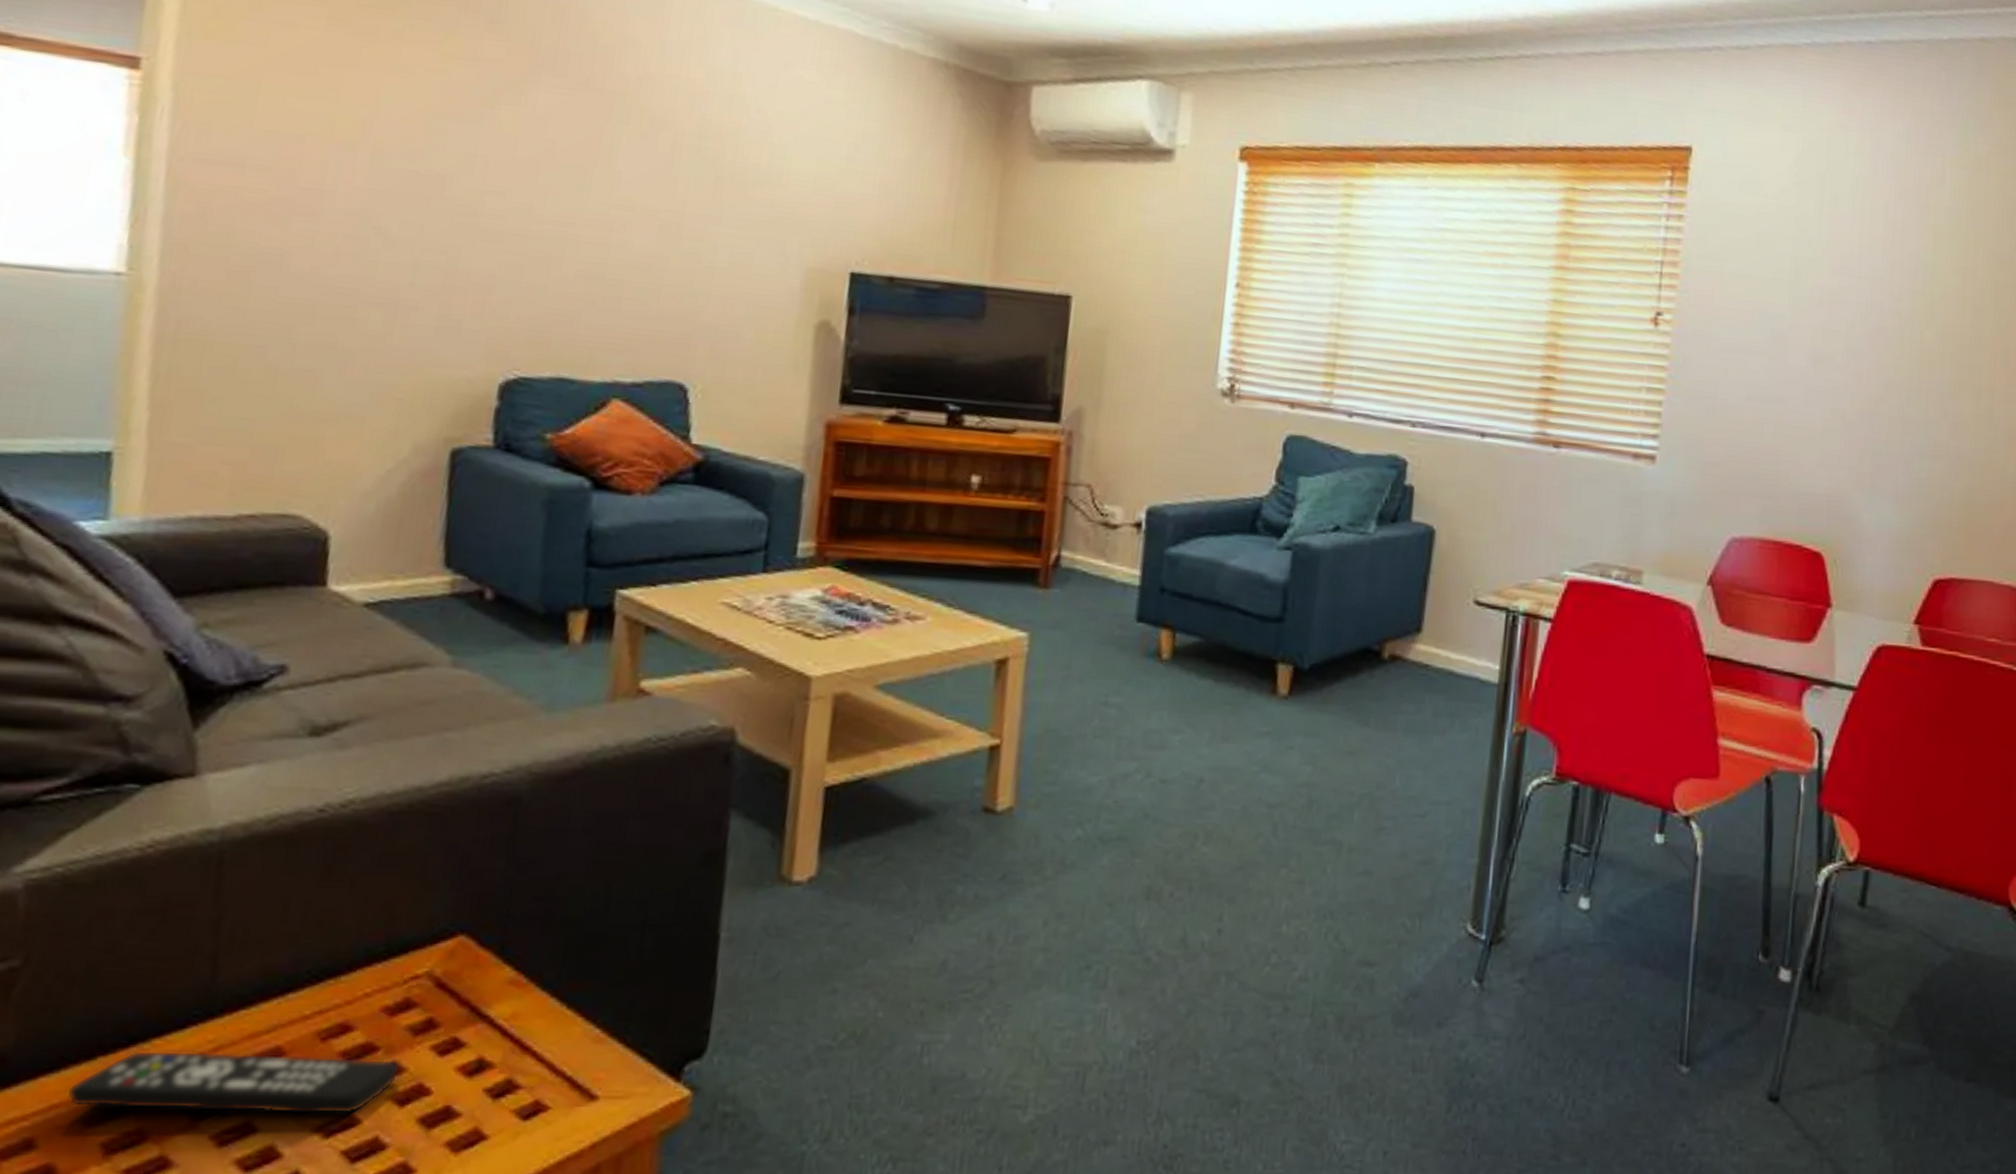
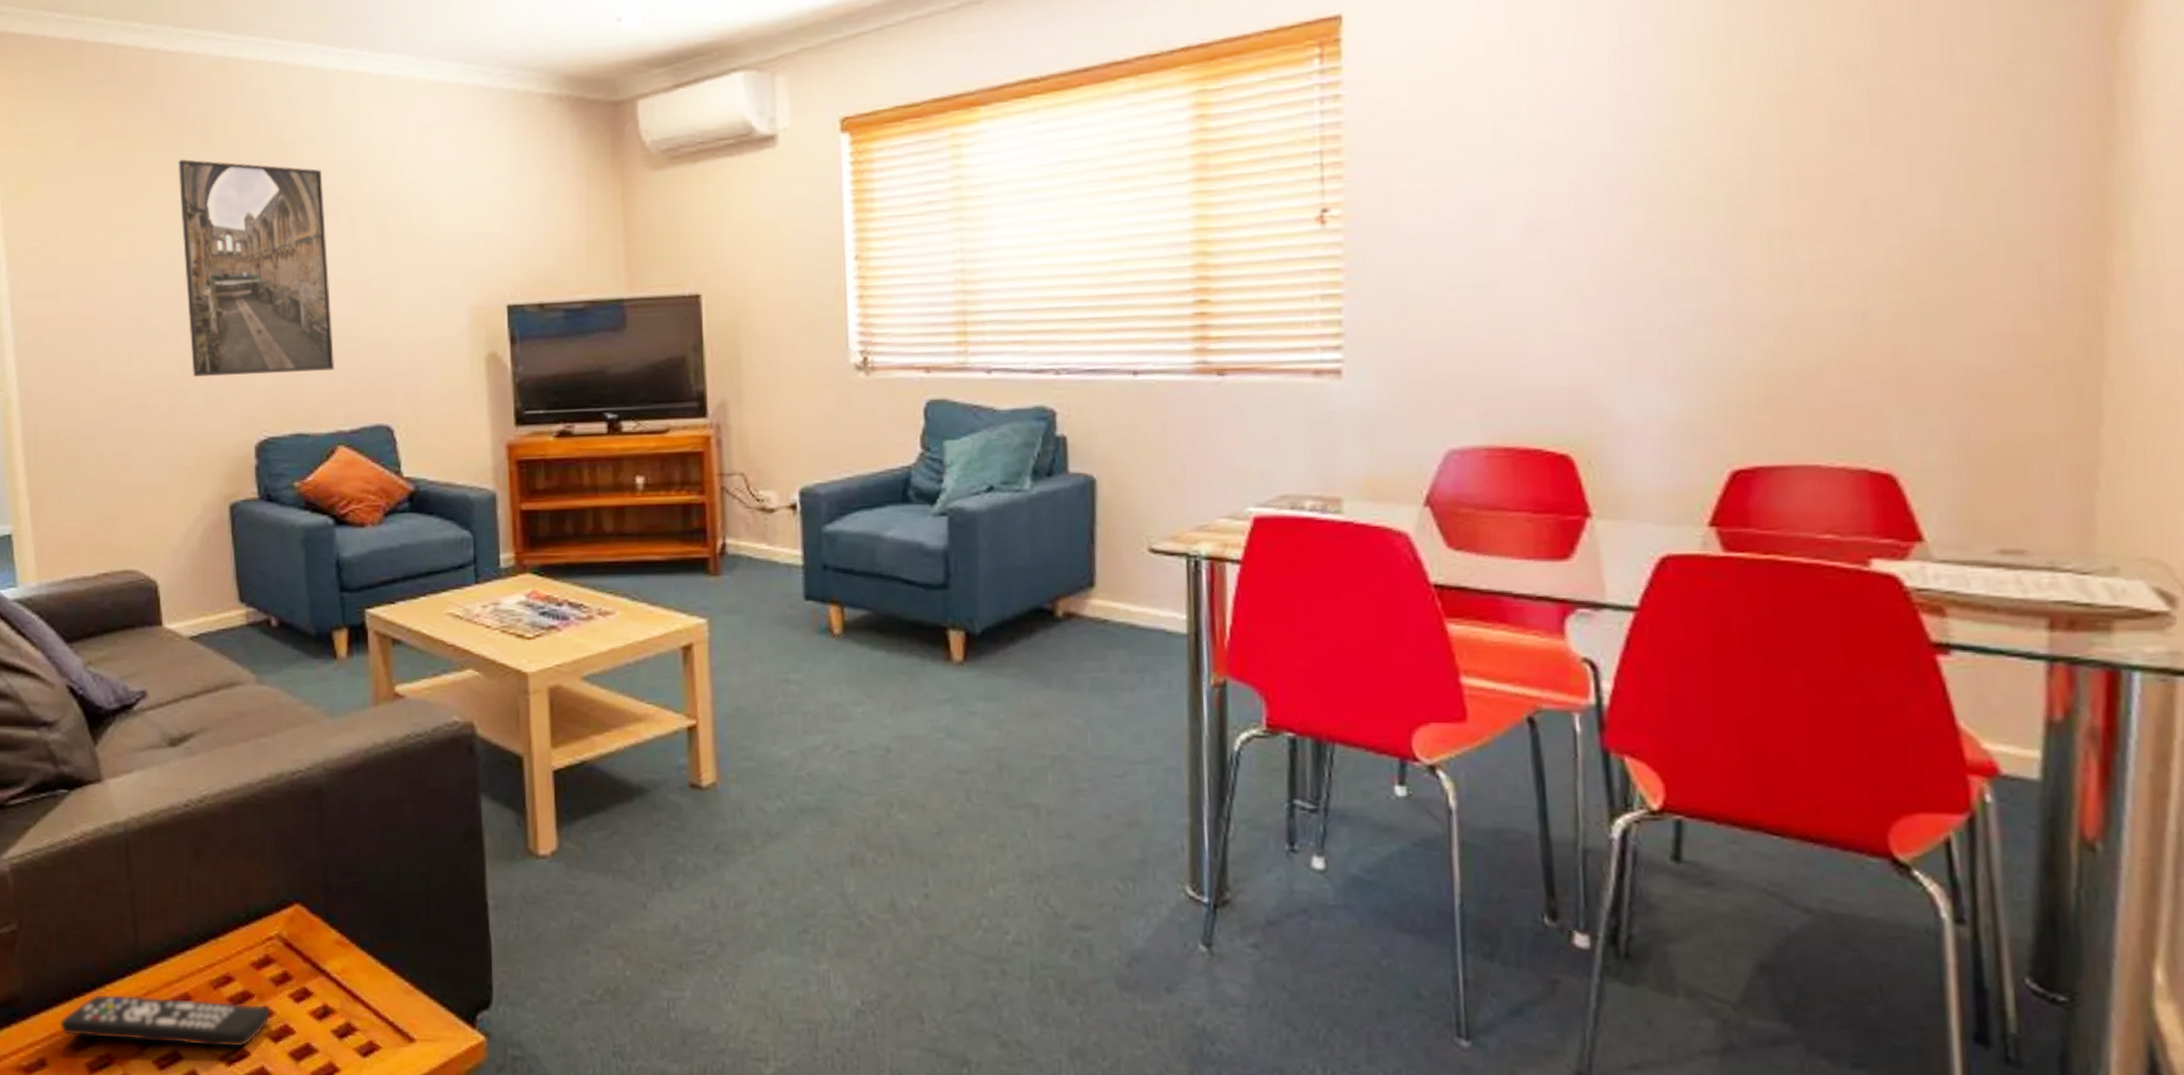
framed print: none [426,36,644,312] -> present [177,159,334,377]

